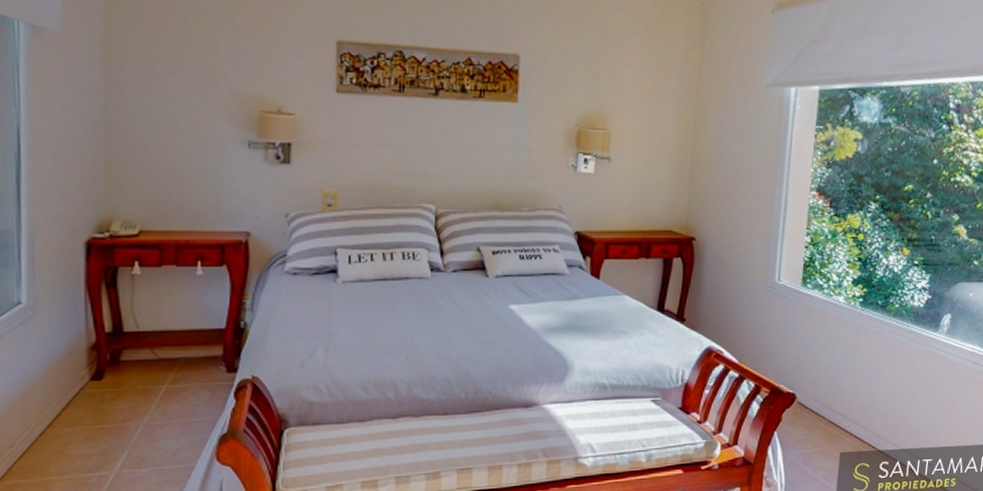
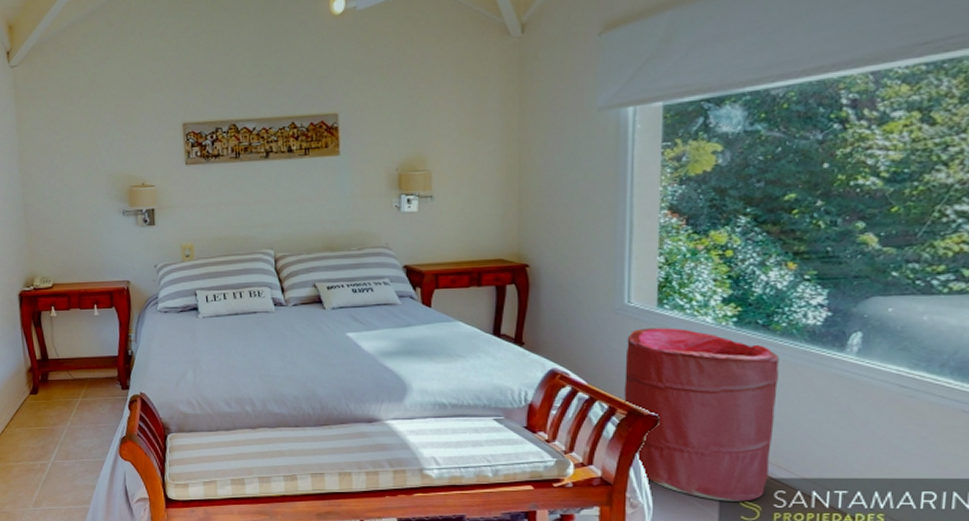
laundry hamper: none [768,306,892,475] -> present [624,327,779,502]

